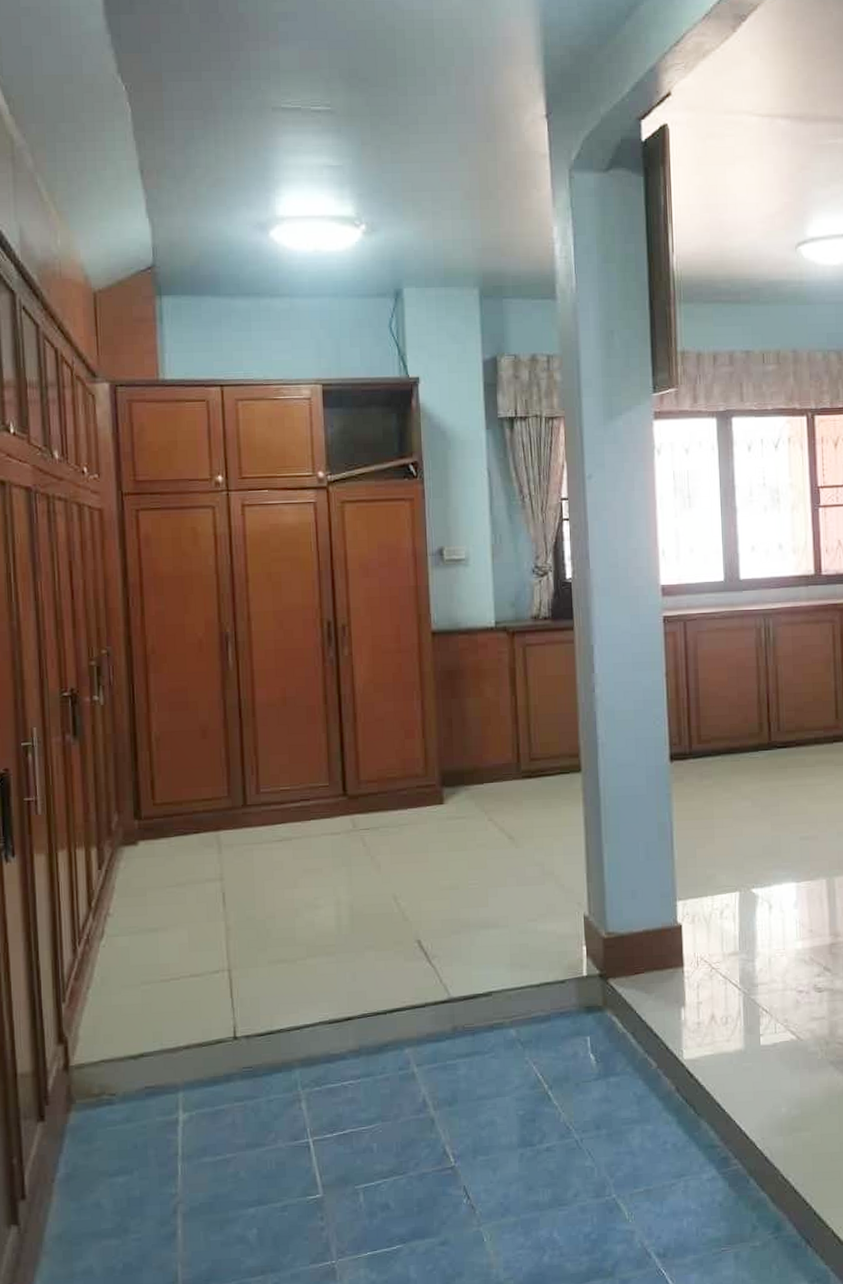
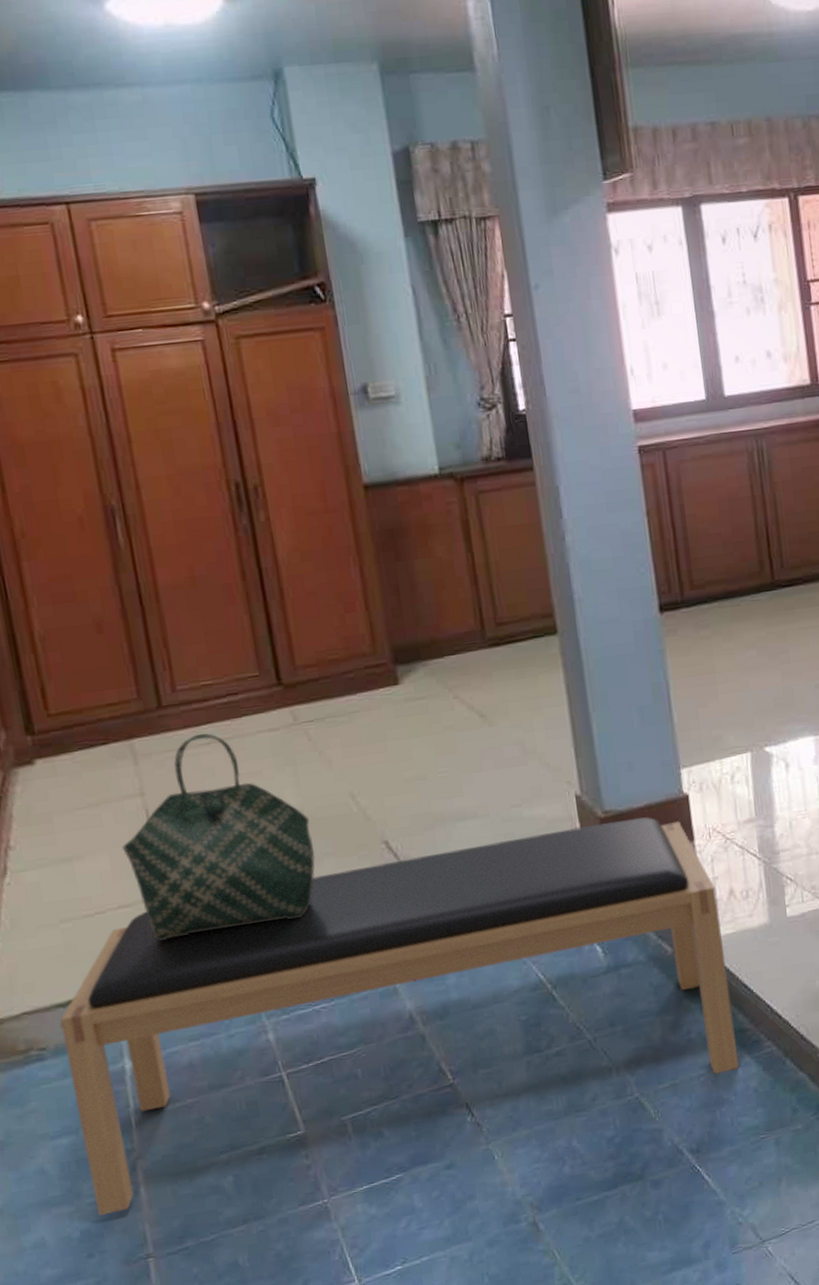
bench: none [129,941,707,1251] -> present [60,817,739,1215]
tote bag: none [200,831,359,1009] -> present [122,733,316,941]

